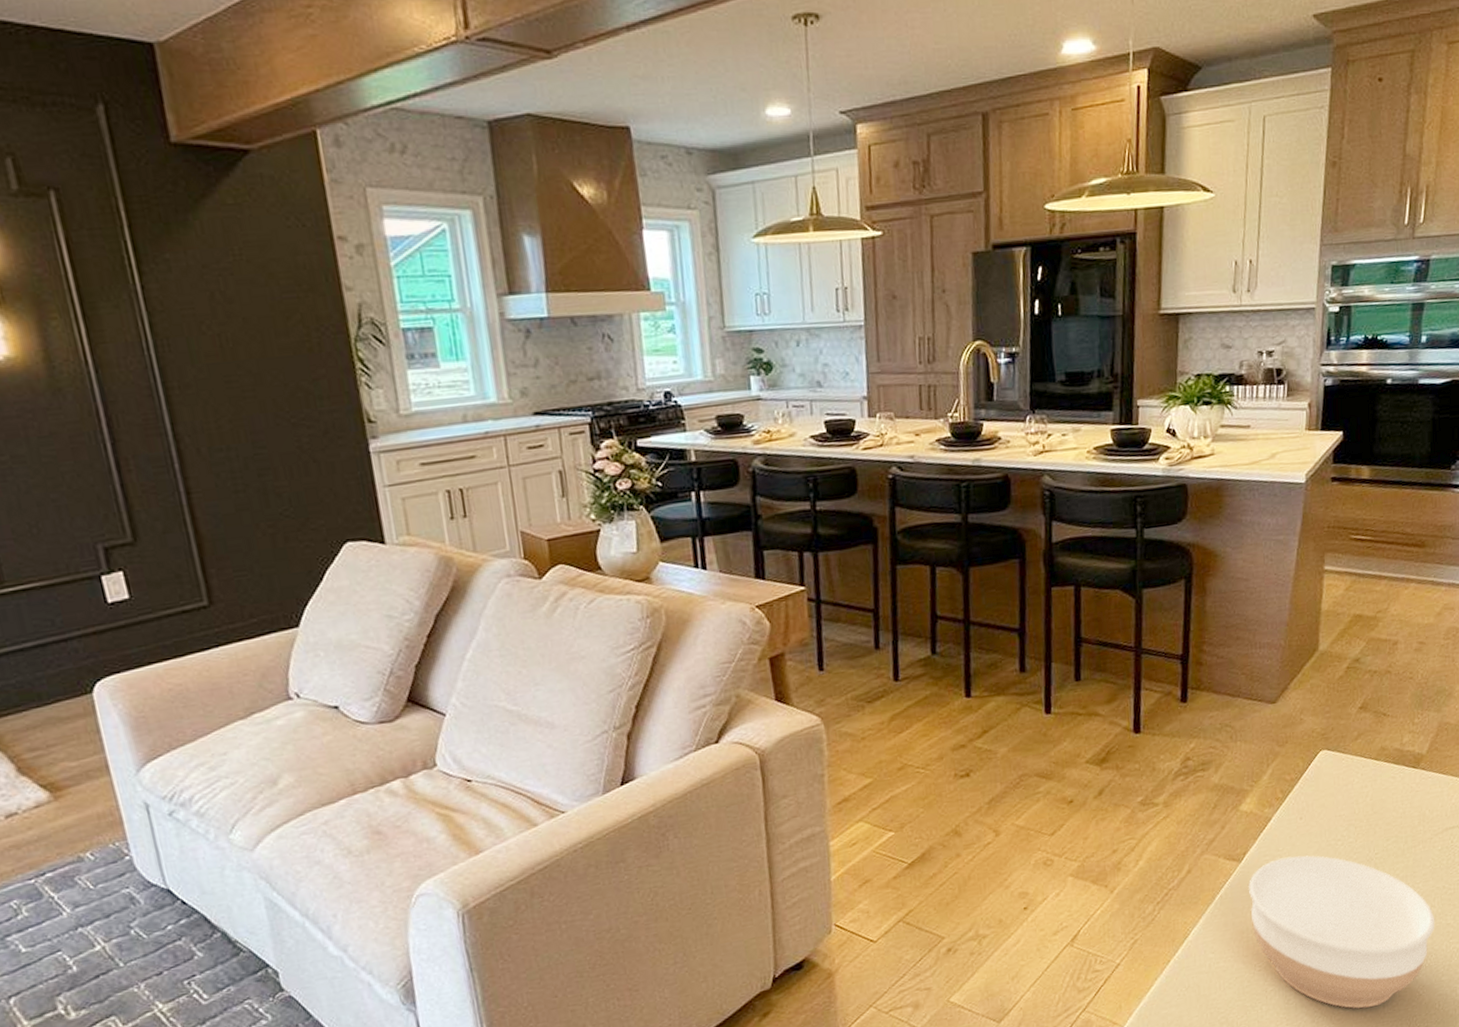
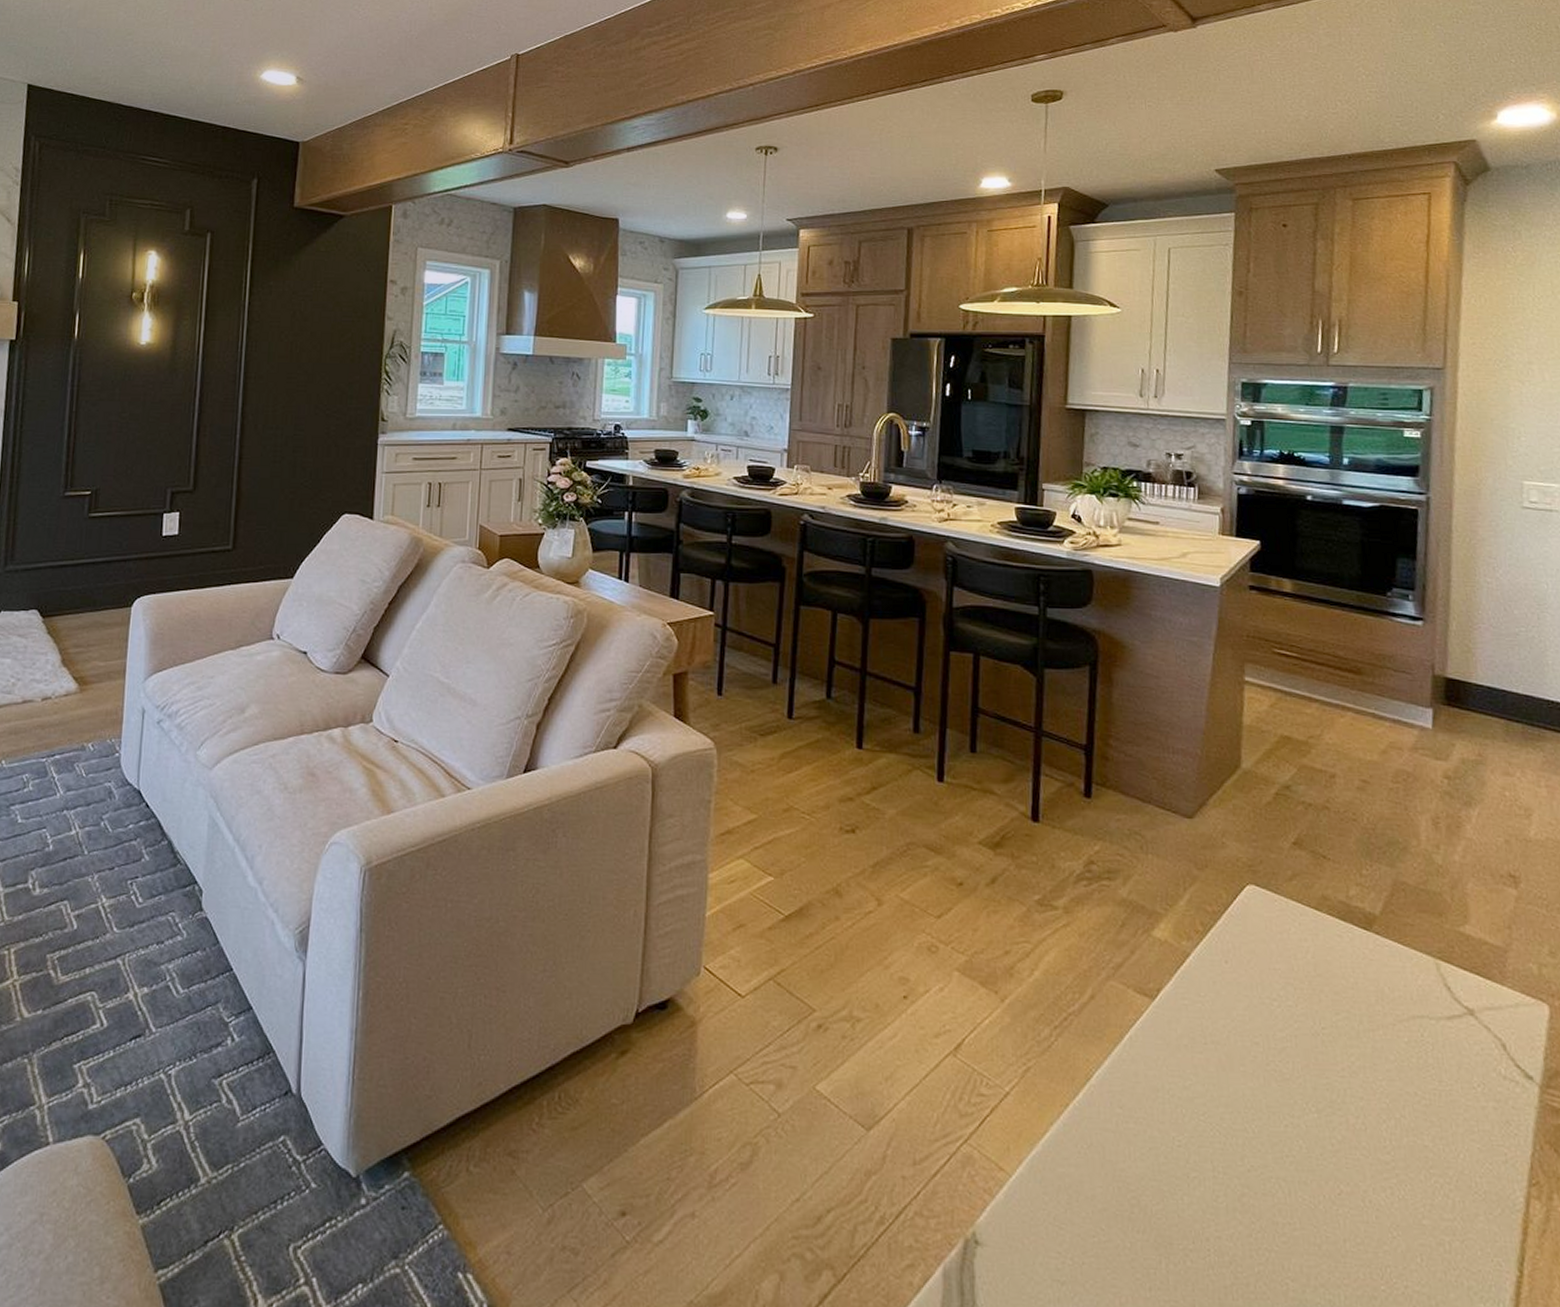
bowl: present [1248,855,1435,1009] -> none [1163,1006,1408,1236]

